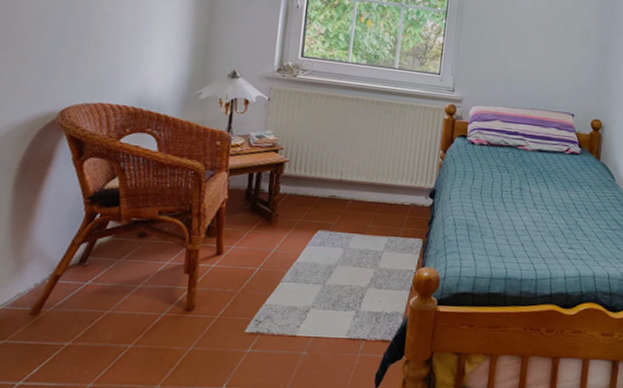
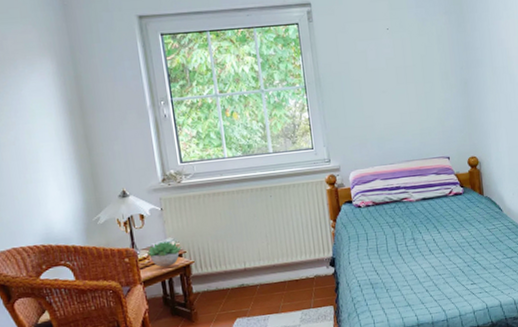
succulent plant: none [241,132,280,161] -> present [146,241,182,268]

